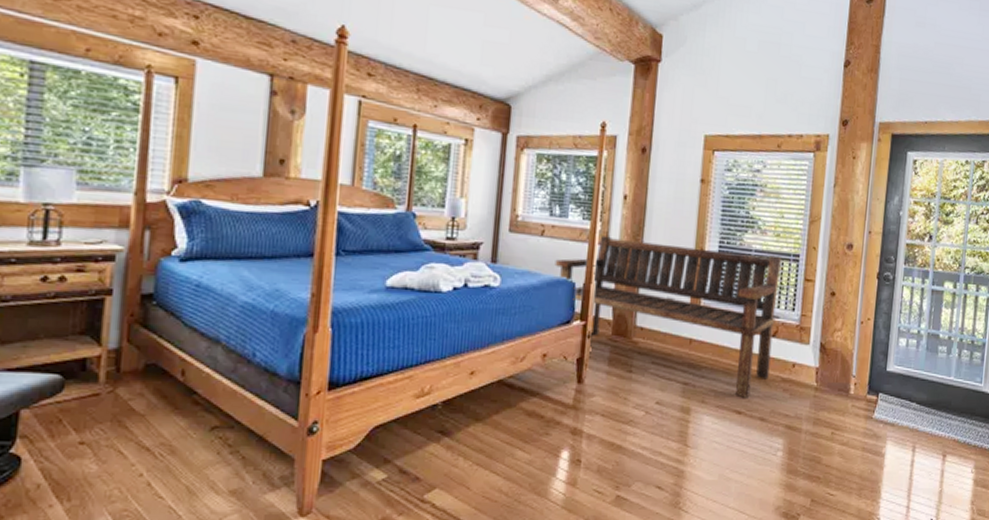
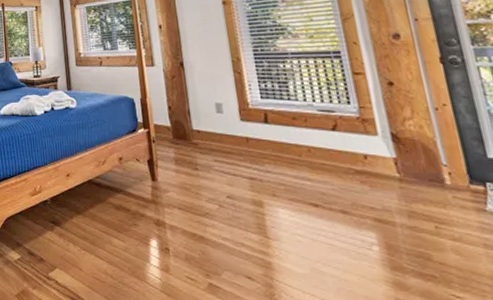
bench: present [555,236,782,398] -> none [114,55,340,191]

